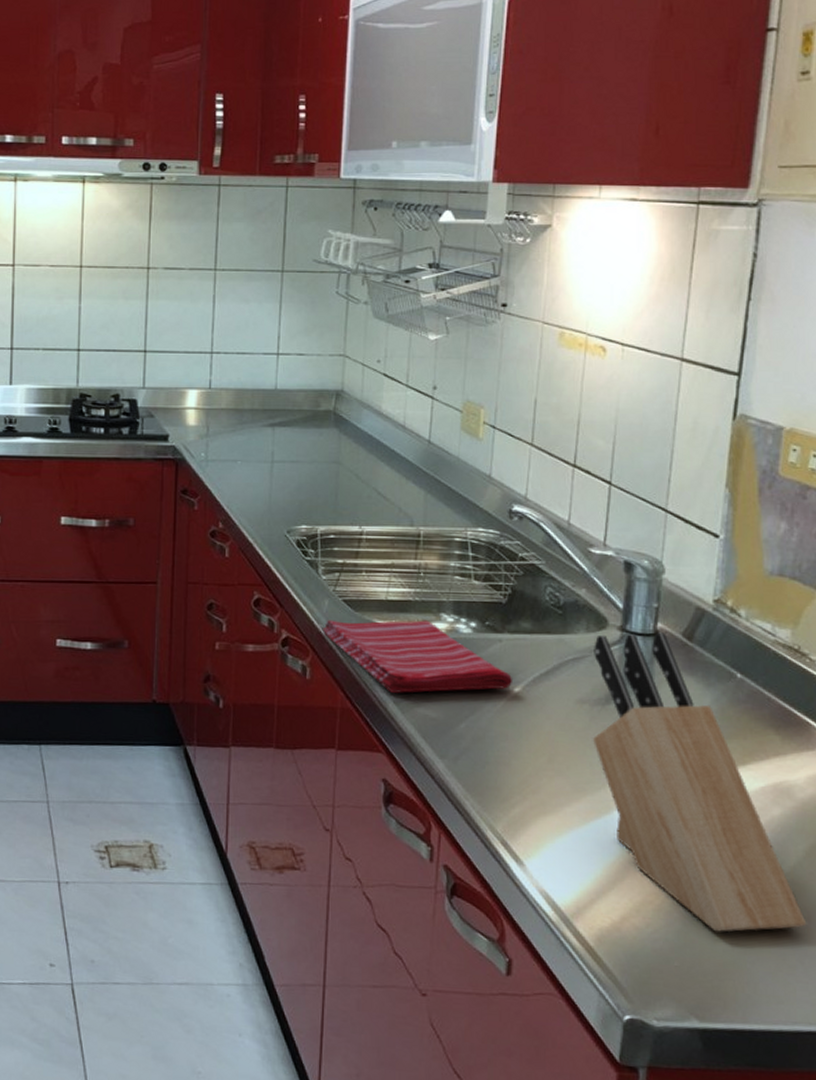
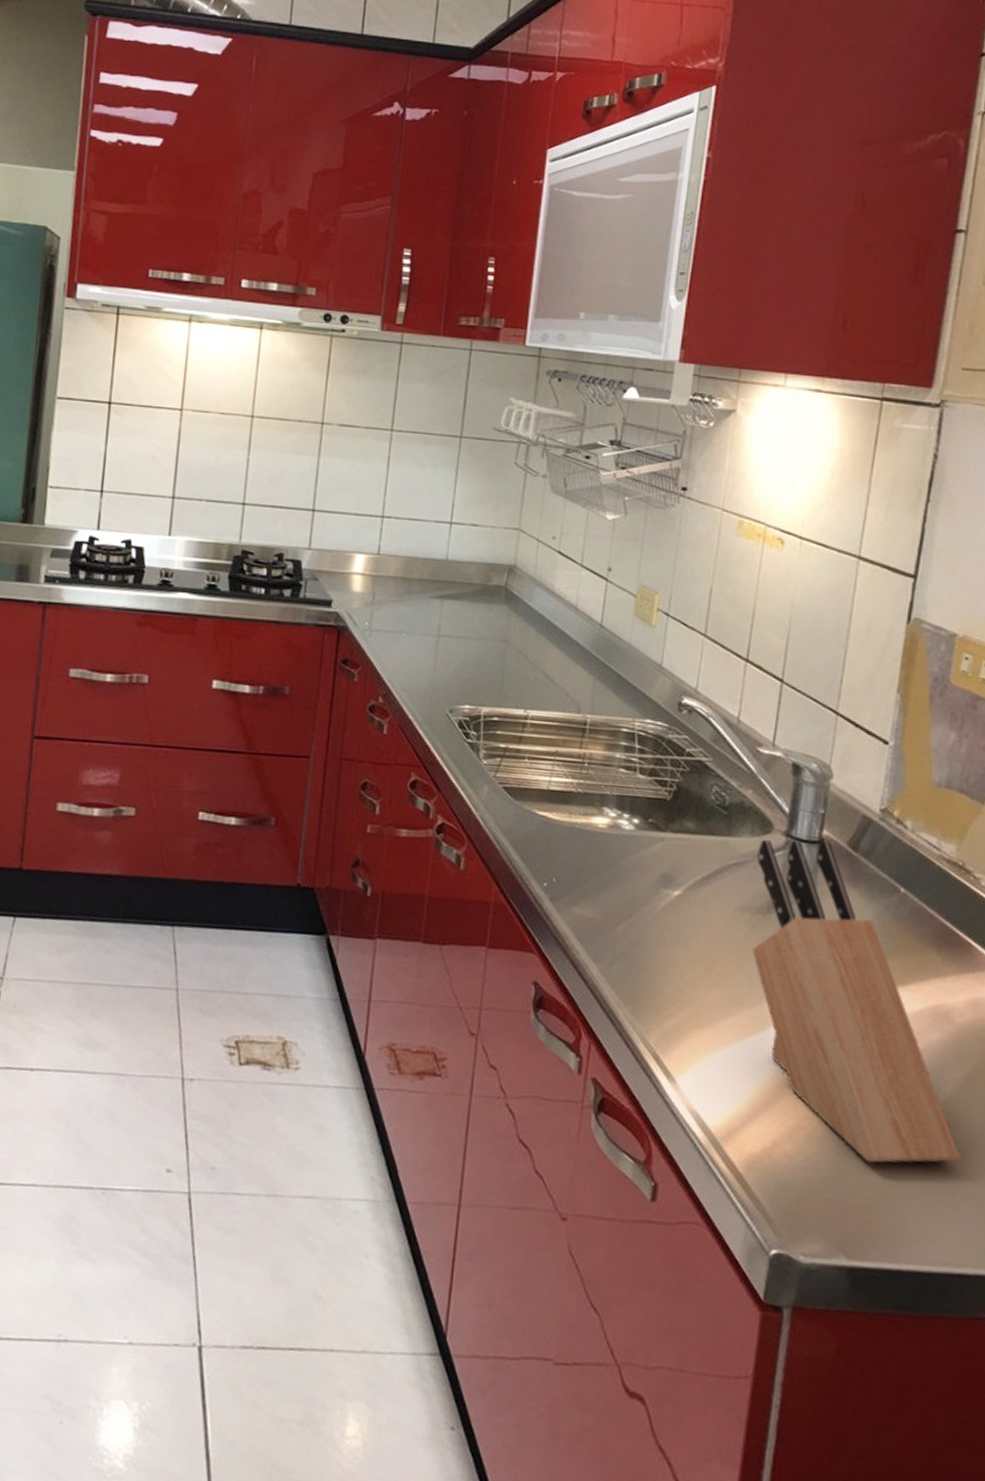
dish towel: present [323,620,512,693] -> none [480,807,673,891]

